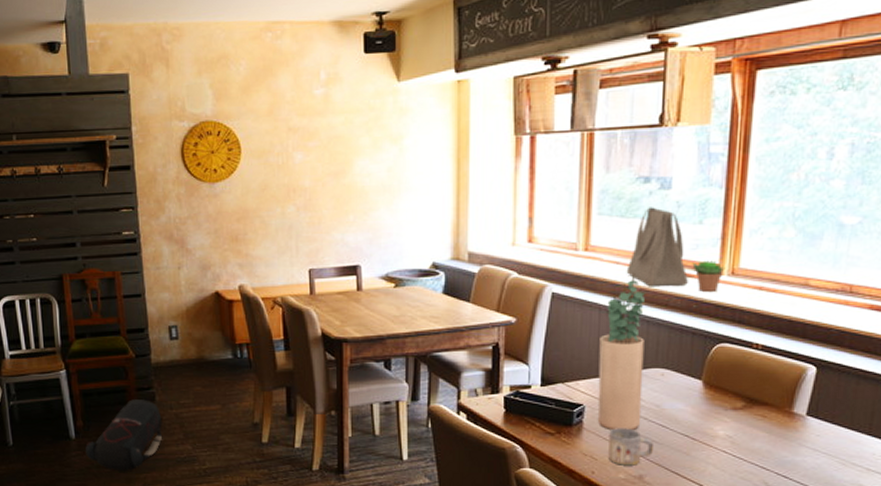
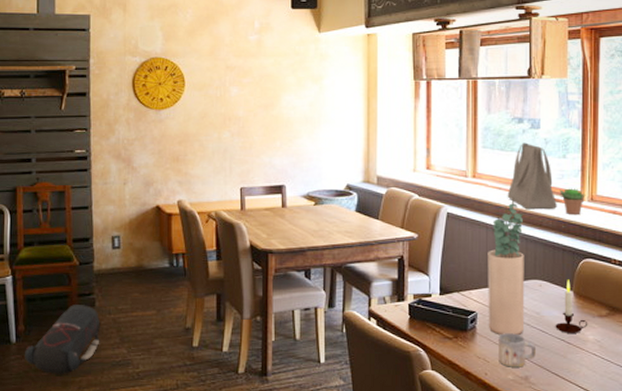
candle: none [678,367,719,428] -> present [555,279,588,333]

